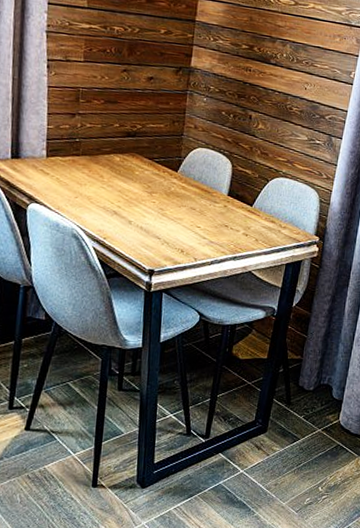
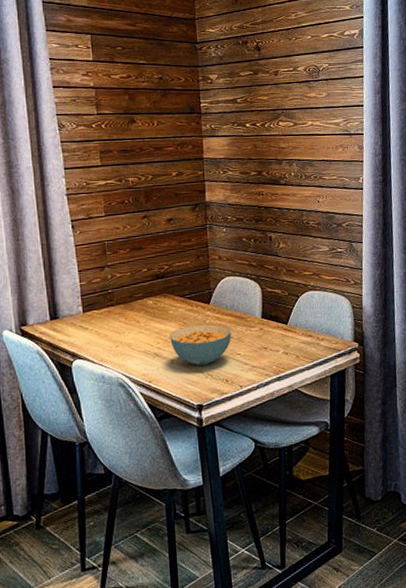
cereal bowl: none [131,190,195,232] -> present [170,324,232,366]

